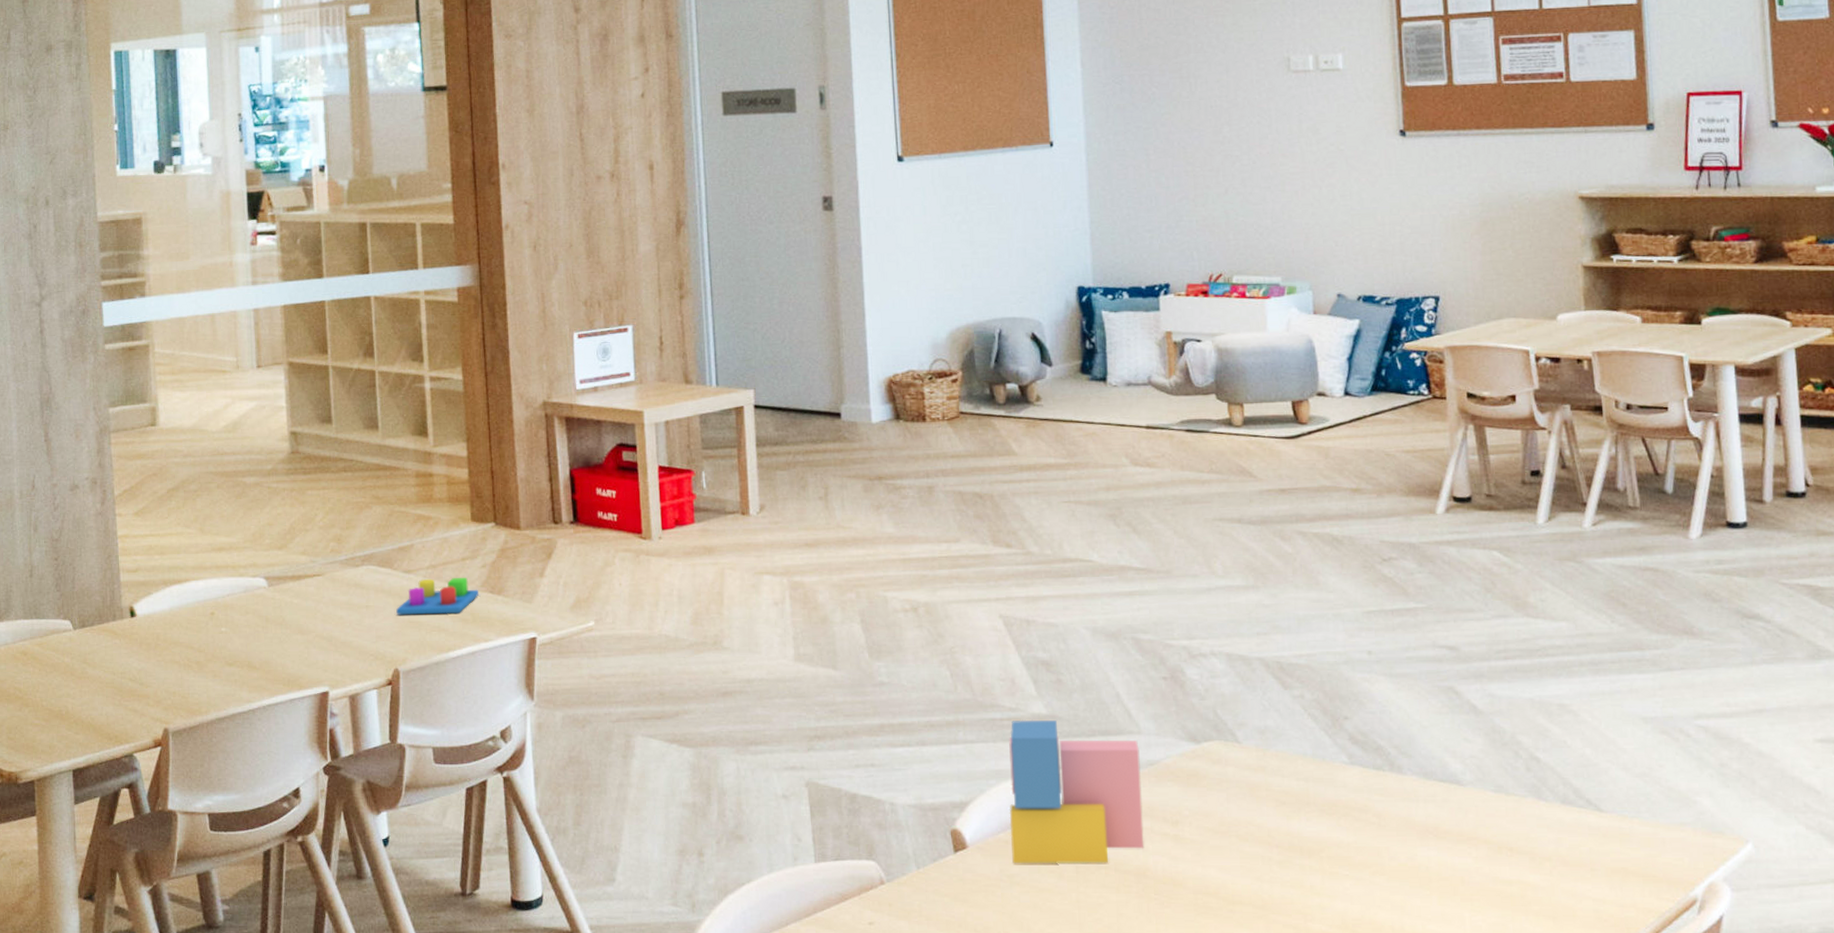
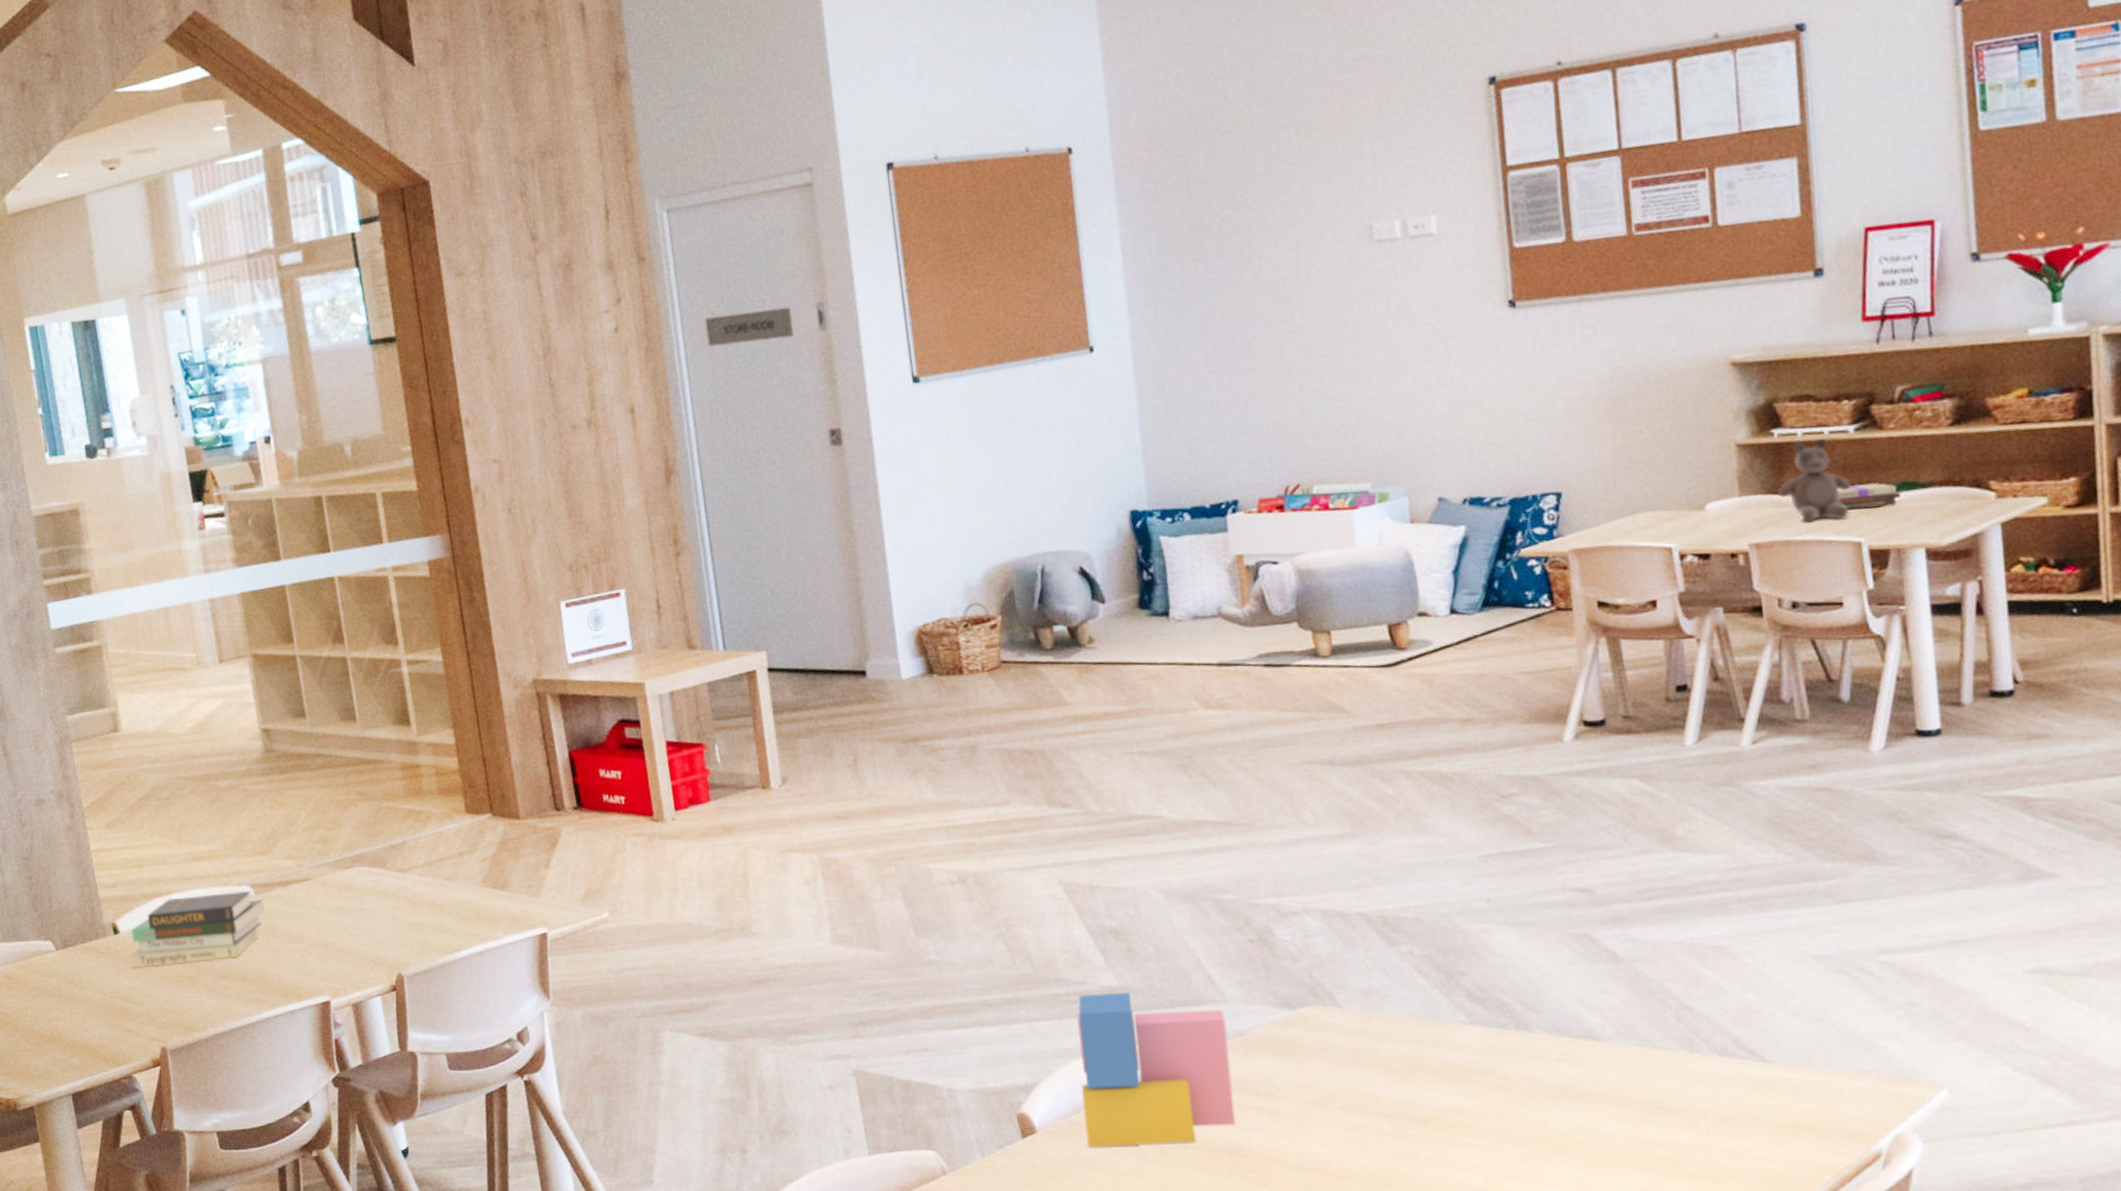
books: none [143,582,277,652] -> present [129,890,265,969]
toy blocks: present [396,578,478,615] -> none [393,874,481,917]
stuffed animal: none [1616,266,1675,337] -> present [1778,438,1851,523]
books: none [1663,307,1716,329] -> present [1837,483,1902,511]

